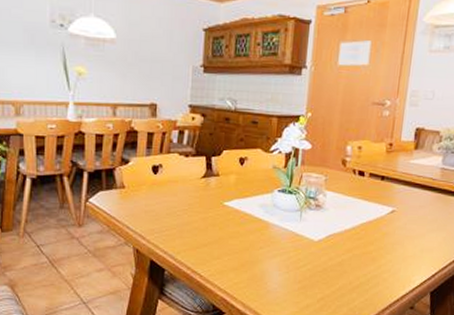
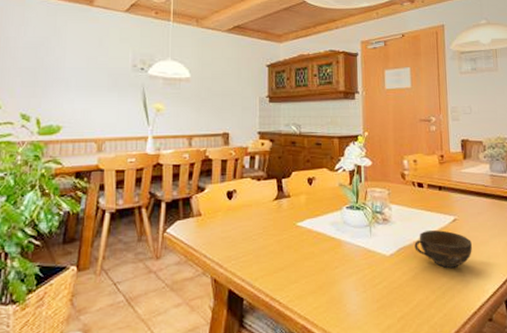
cup: none [345,220,407,258] -> present [414,230,472,269]

